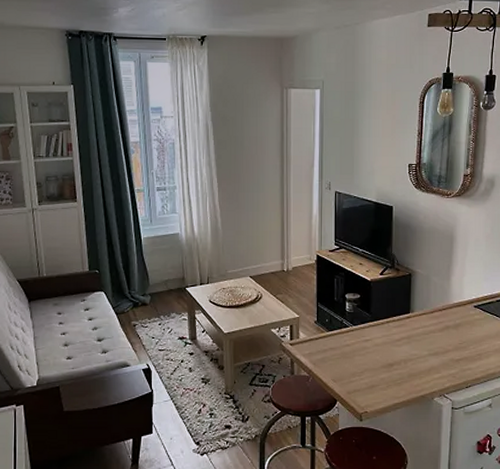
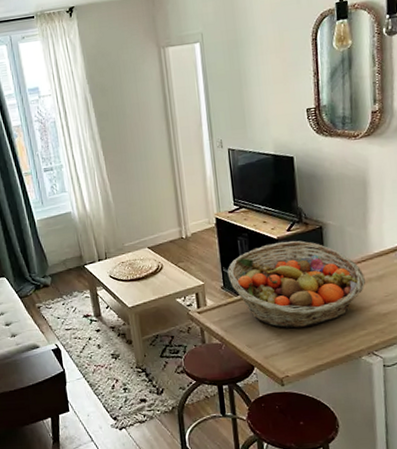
fruit basket: none [322,284,445,367] -> present [227,241,366,329]

